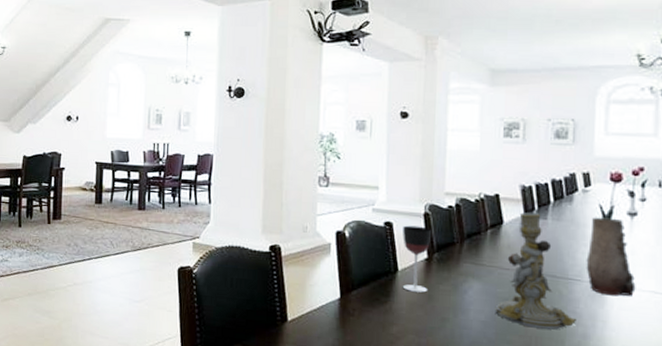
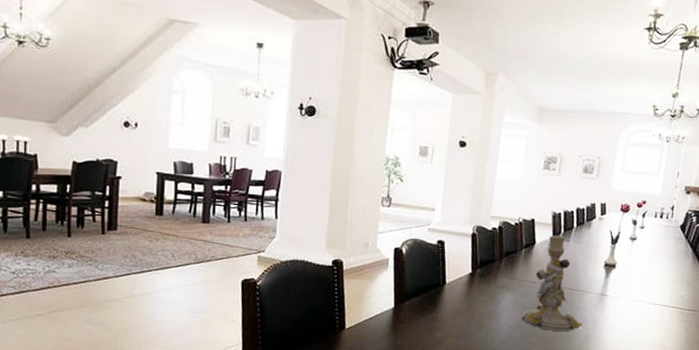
wineglass: present [403,225,432,293] -> none [449,244,477,303]
vase: present [586,217,636,296] -> none [594,240,629,305]

